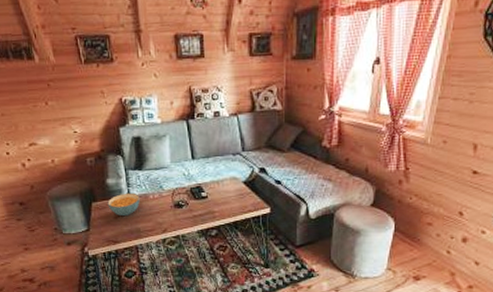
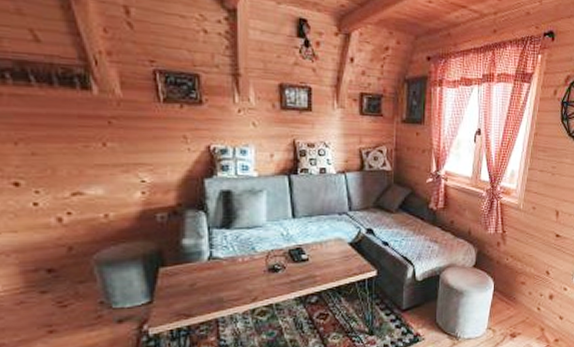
cereal bowl: present [107,193,140,215] -> none [181,255,225,283]

